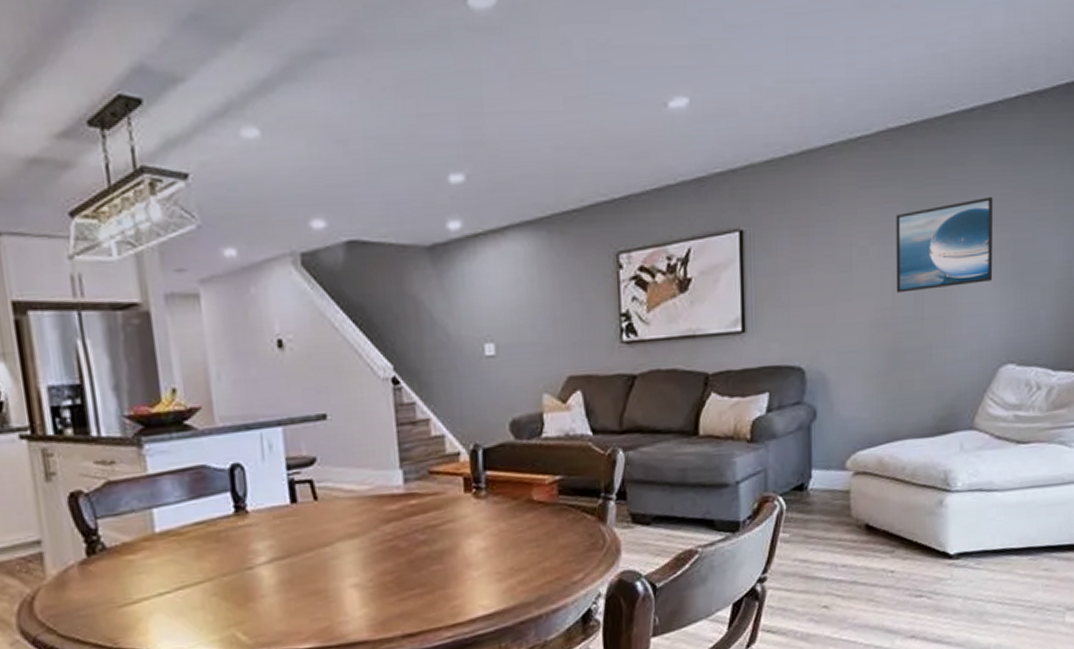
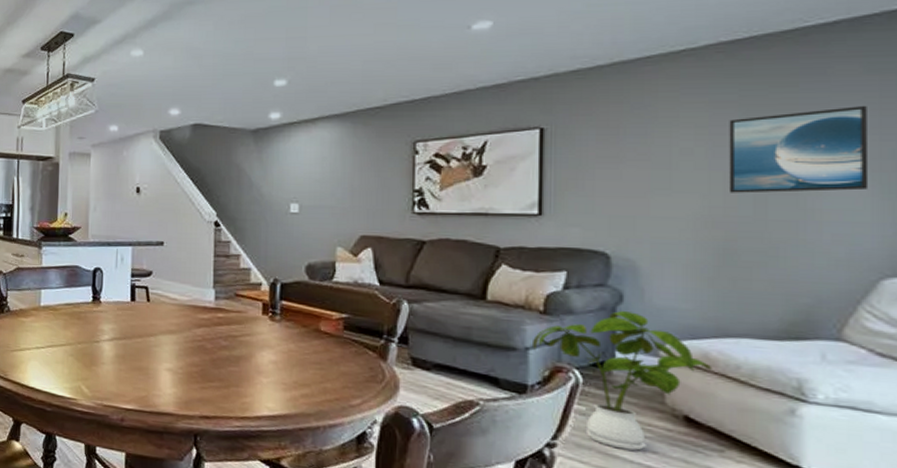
house plant: none [742,426,885,570] -> present [533,310,712,451]

